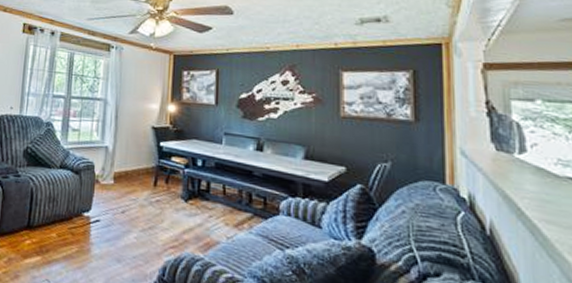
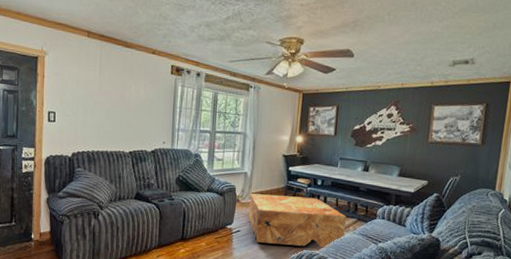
coffee table: none [111,173,238,252] -> present [249,193,346,248]

